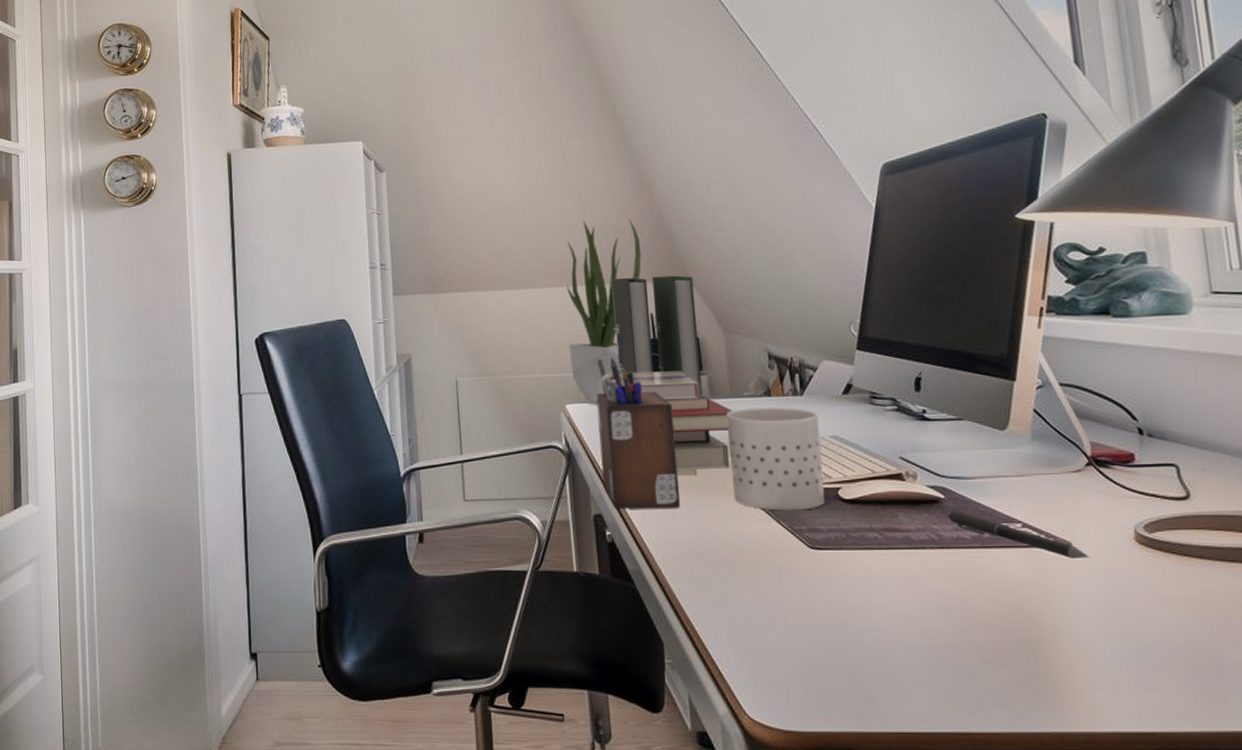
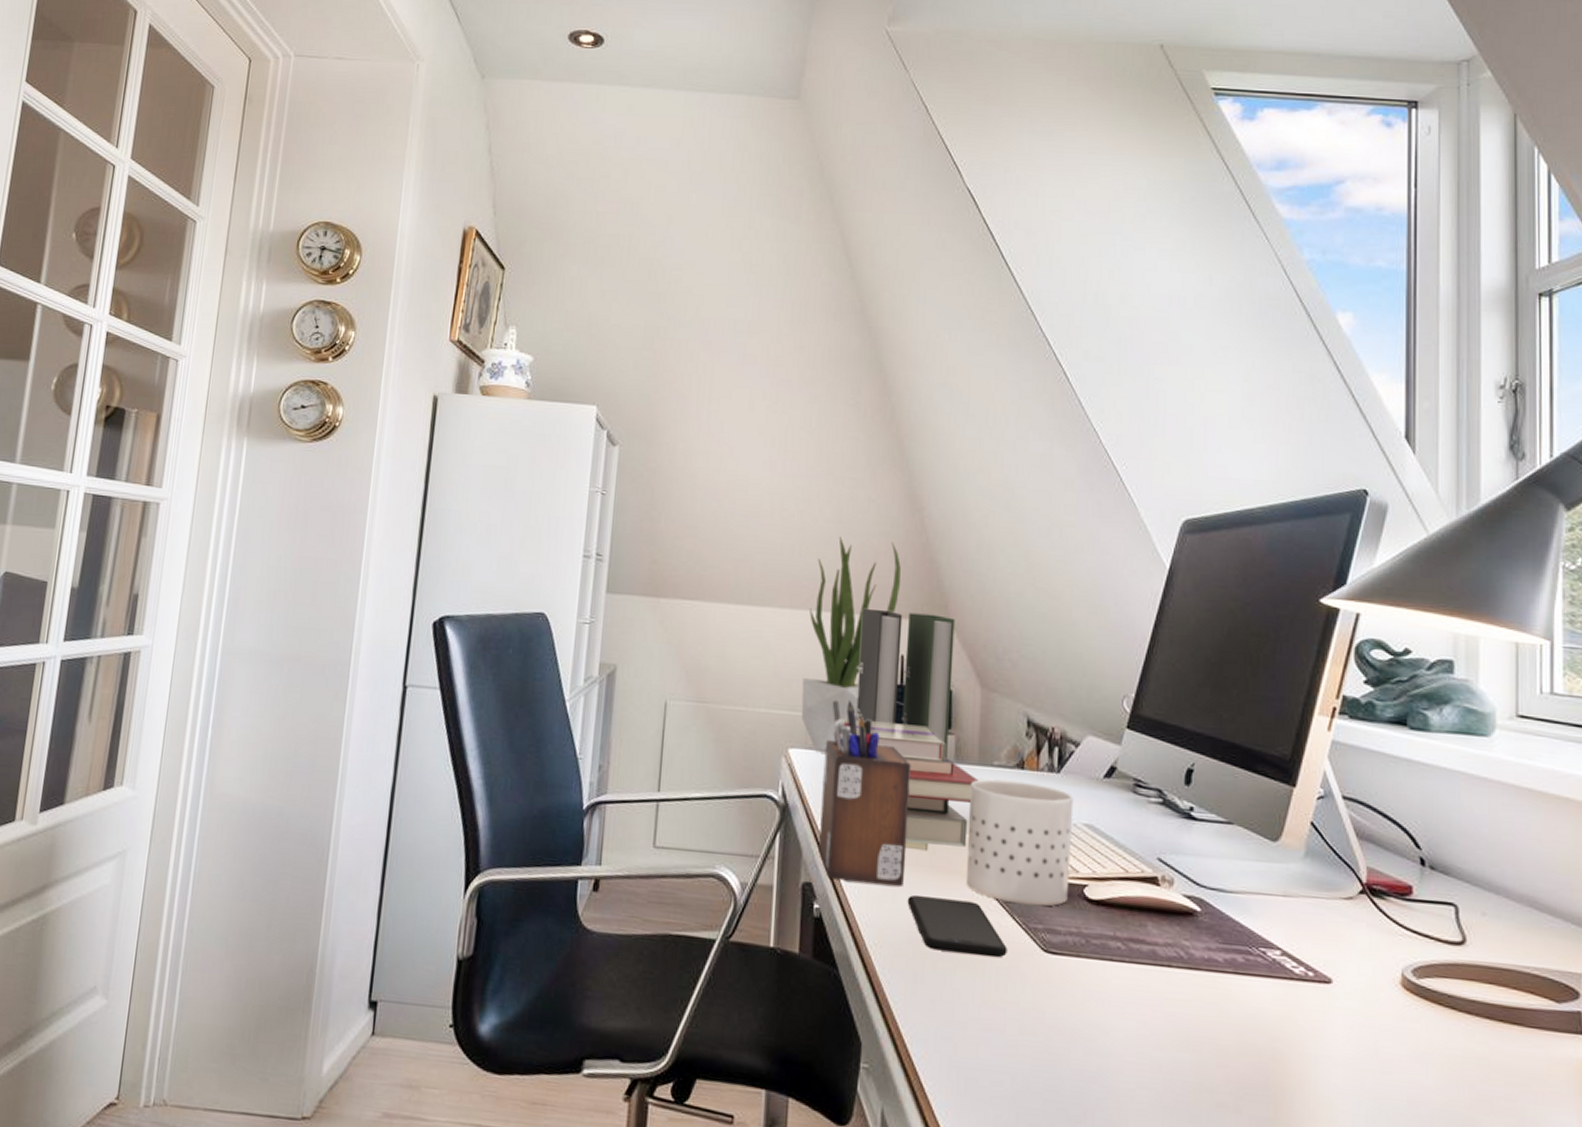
smartphone: none [685,513,779,559] -> present [907,895,1007,958]
pen: present [947,510,1090,560] -> none [1201,926,1350,1000]

